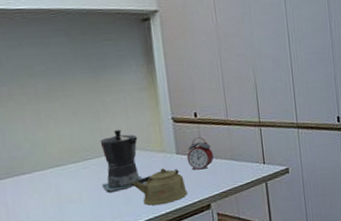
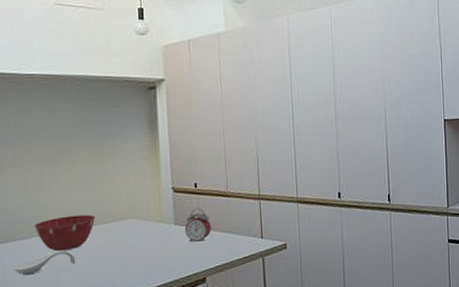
spoon rest: none [16,183,80,209] -> present [14,250,76,275]
mixing bowl: none [34,147,97,185] -> present [34,214,96,252]
coffee maker: present [100,130,143,194] -> none [98,198,140,263]
kettle: present [132,168,188,206] -> none [129,239,184,277]

